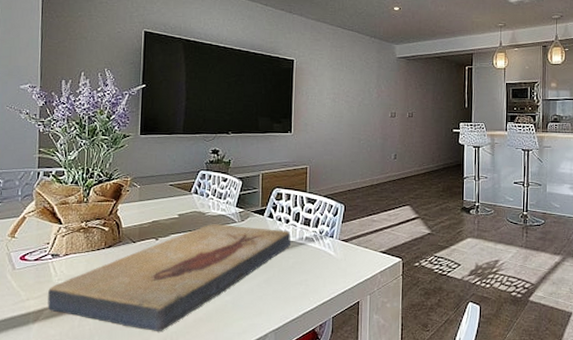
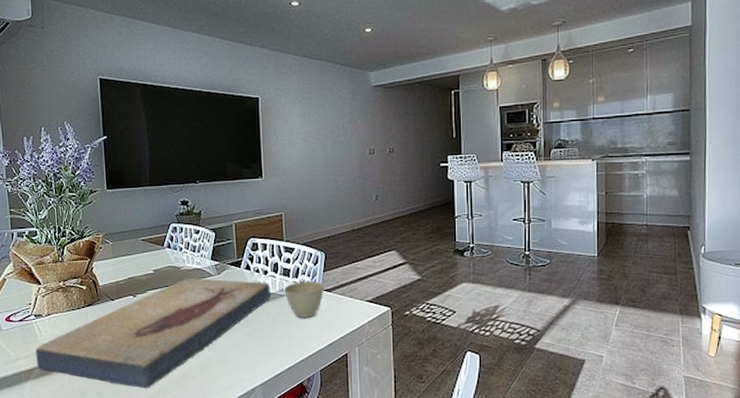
cup: none [303,230,341,266] -> present [284,280,324,318]

